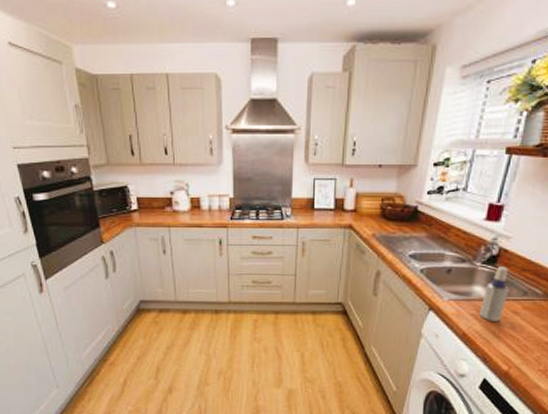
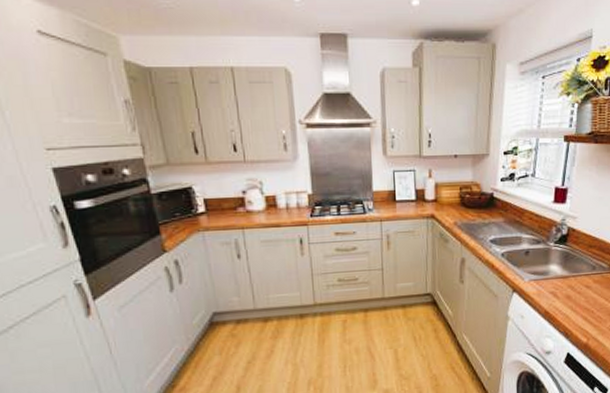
spray bottle: present [479,266,509,321] -> none [557,244,580,297]

